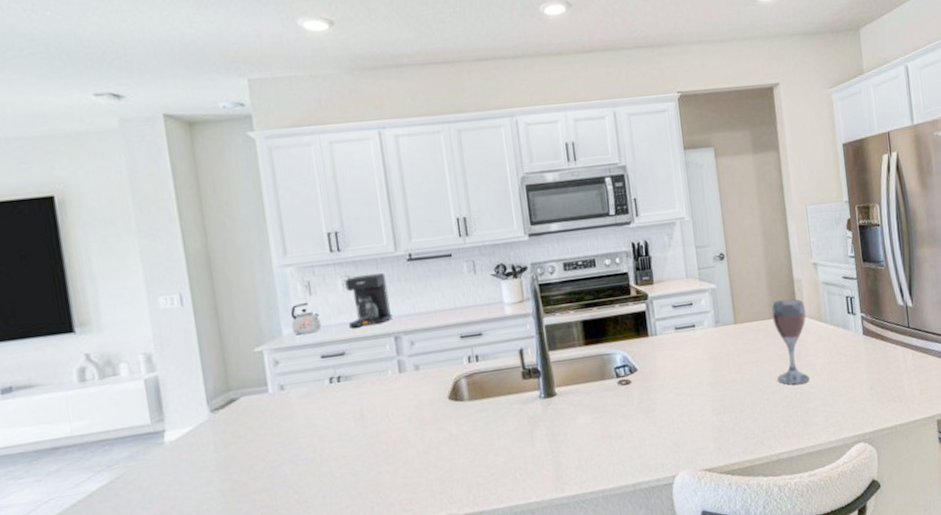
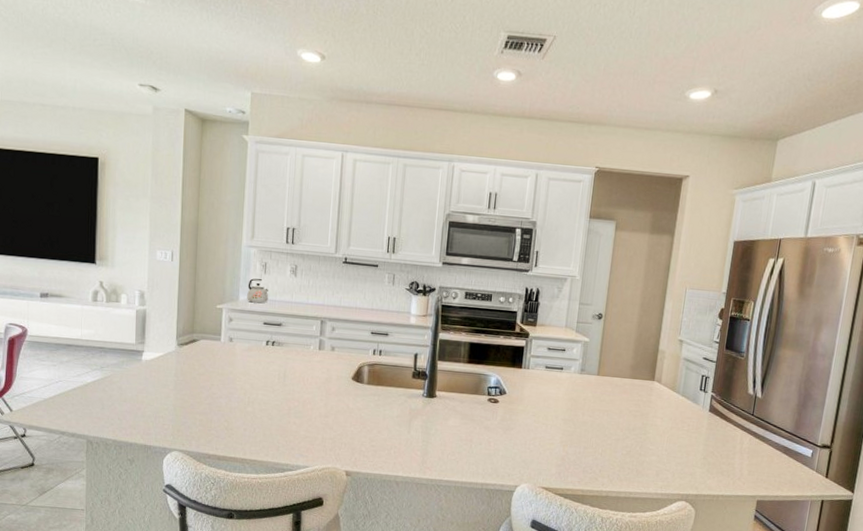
coffee maker: present [345,273,393,328] -> none [289,266,324,309]
cup: present [771,299,810,385] -> none [623,364,663,439]

